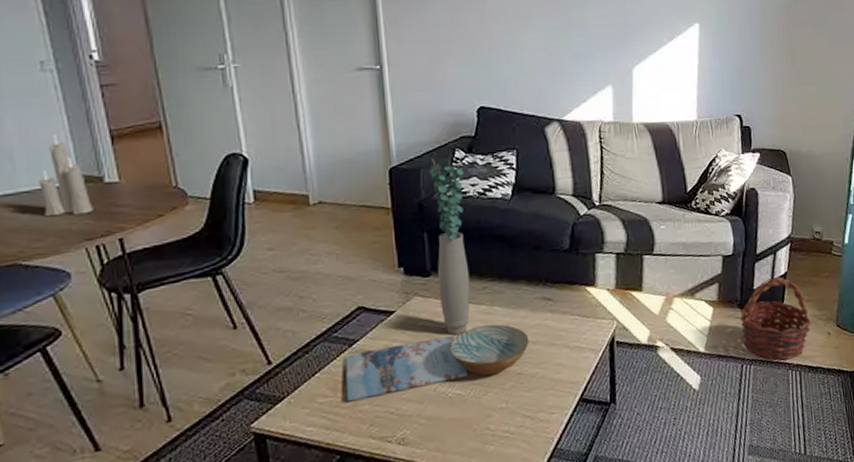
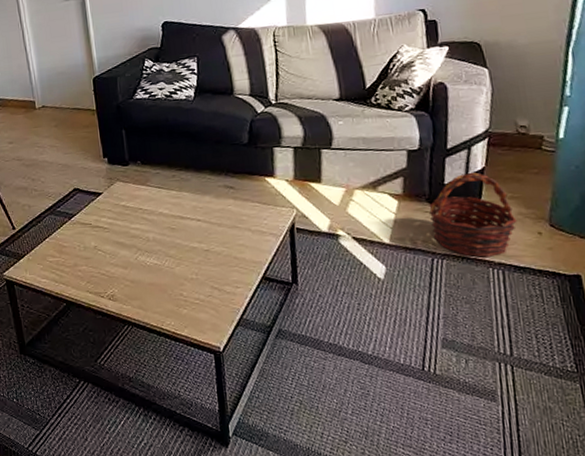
magazine: present [345,334,468,402] -> none [66,214,163,263]
vase: present [429,158,471,336] -> none [124,67,162,215]
bowl: present [448,324,530,376] -> none [146,207,215,250]

